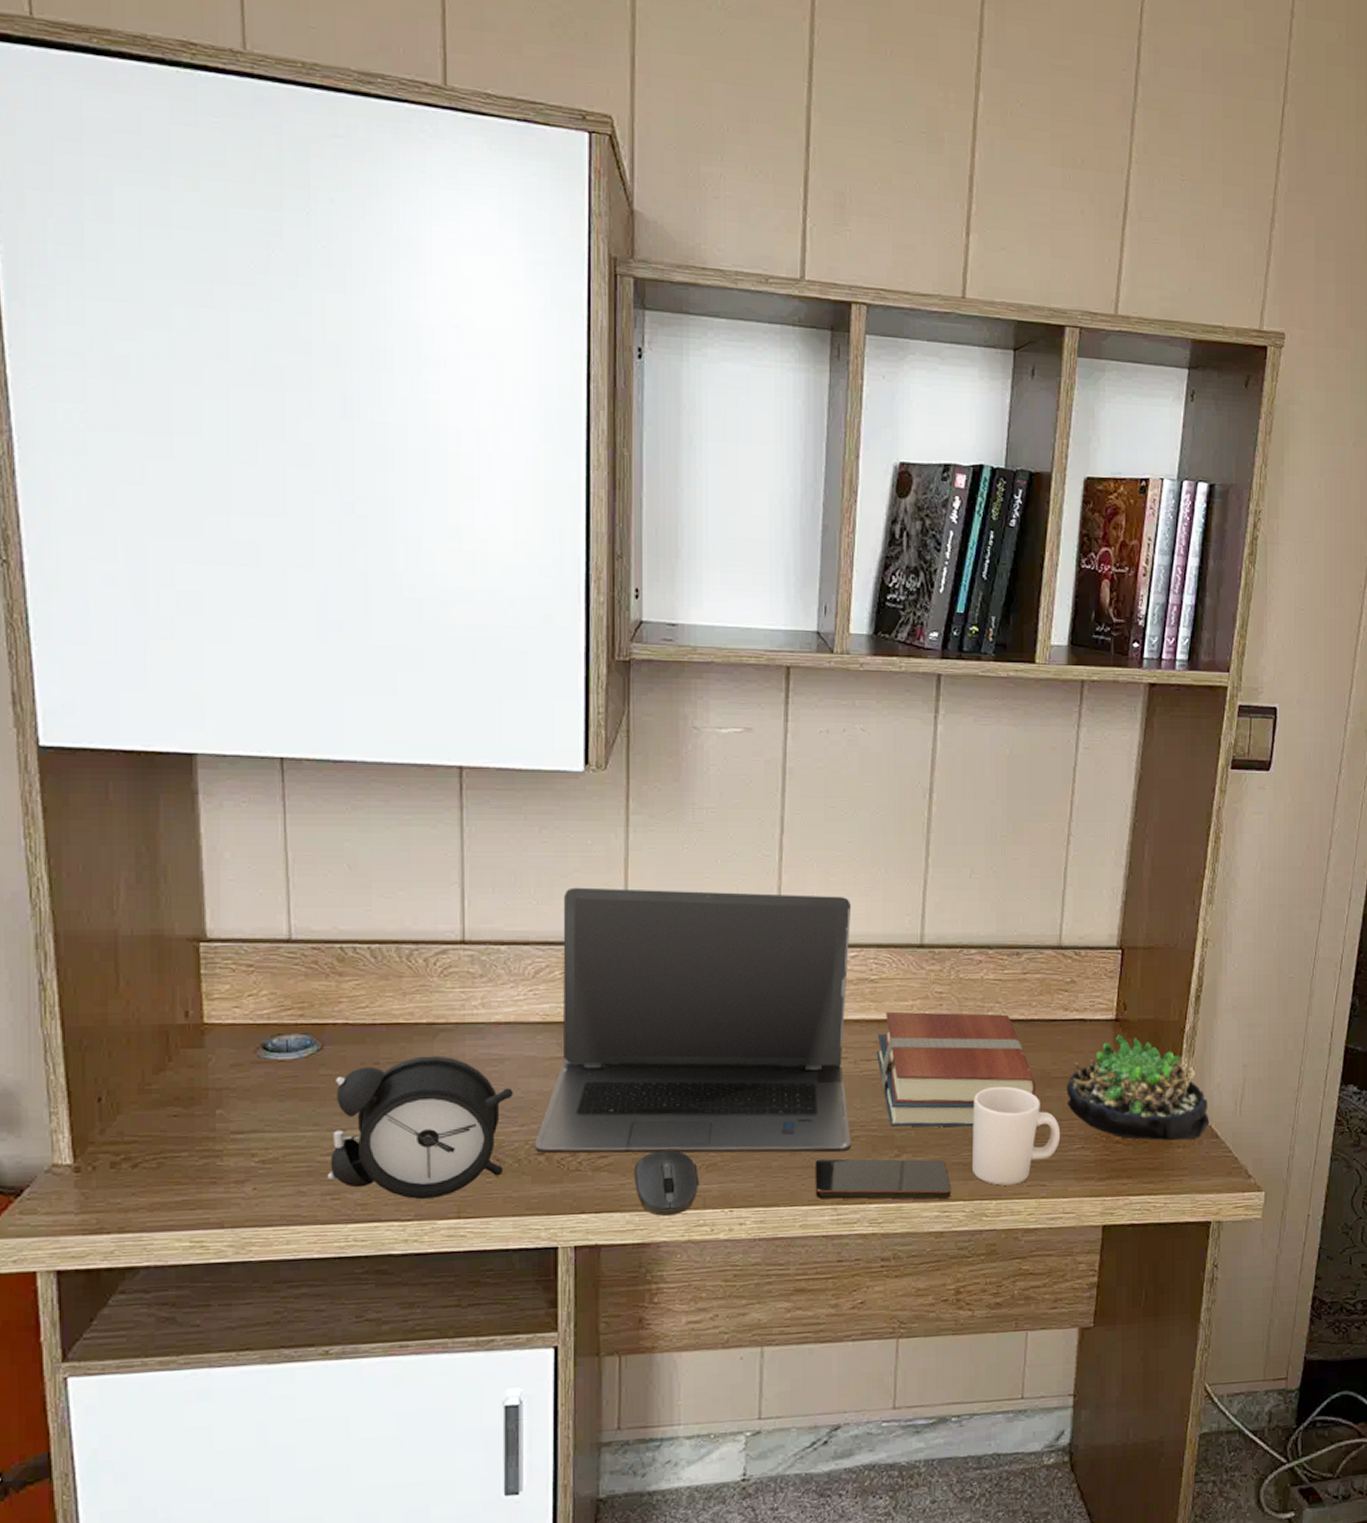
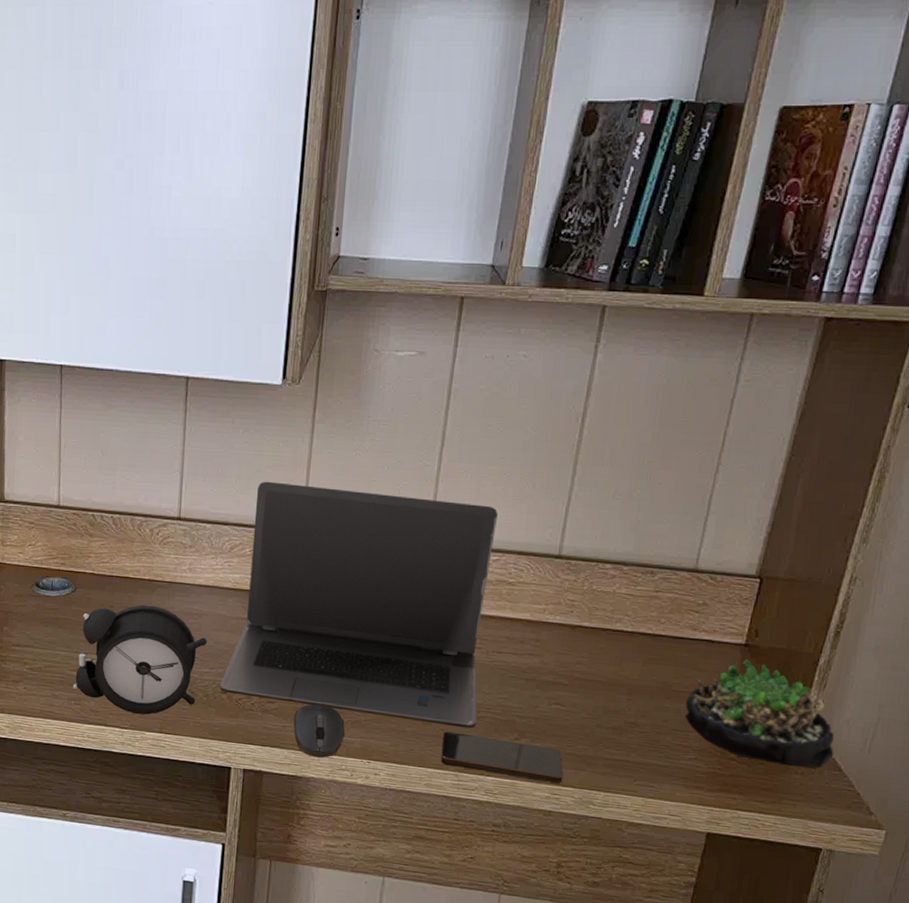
books: present [877,1011,1039,1127] -> none [507,612,656,724]
mug: present [972,1086,1061,1186] -> none [585,691,675,782]

